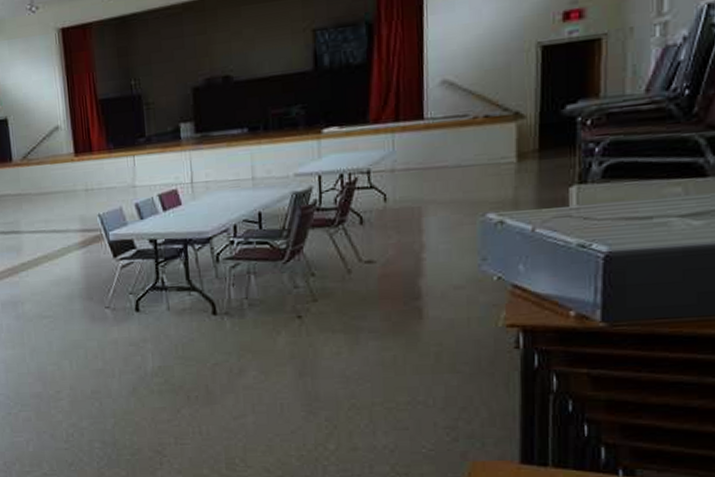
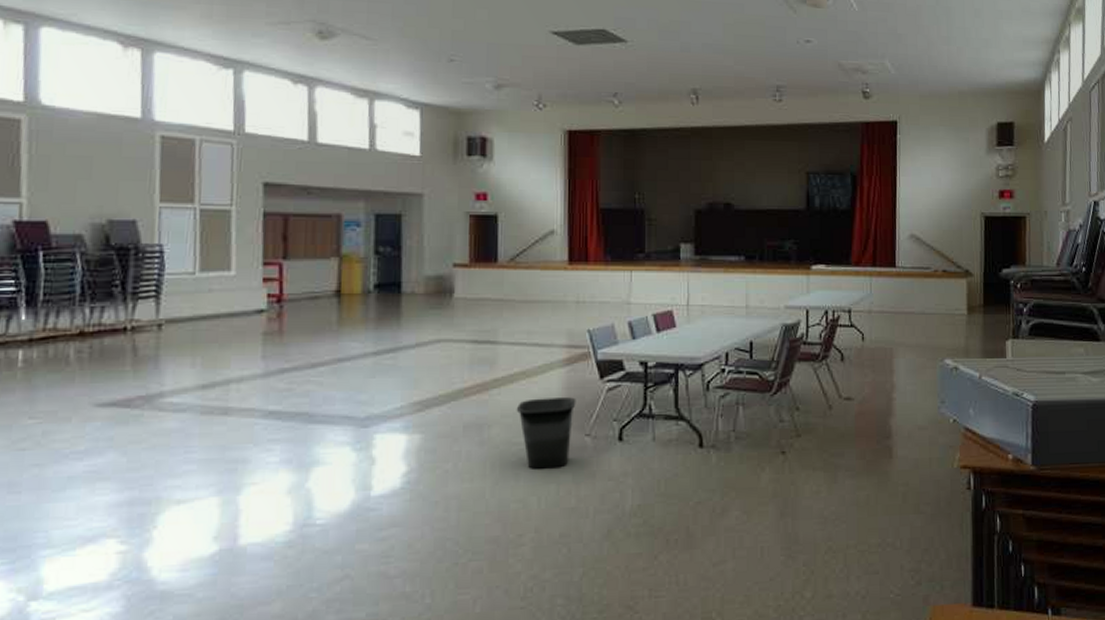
waste bin: none [43,275,95,338] -> present [516,397,576,469]

